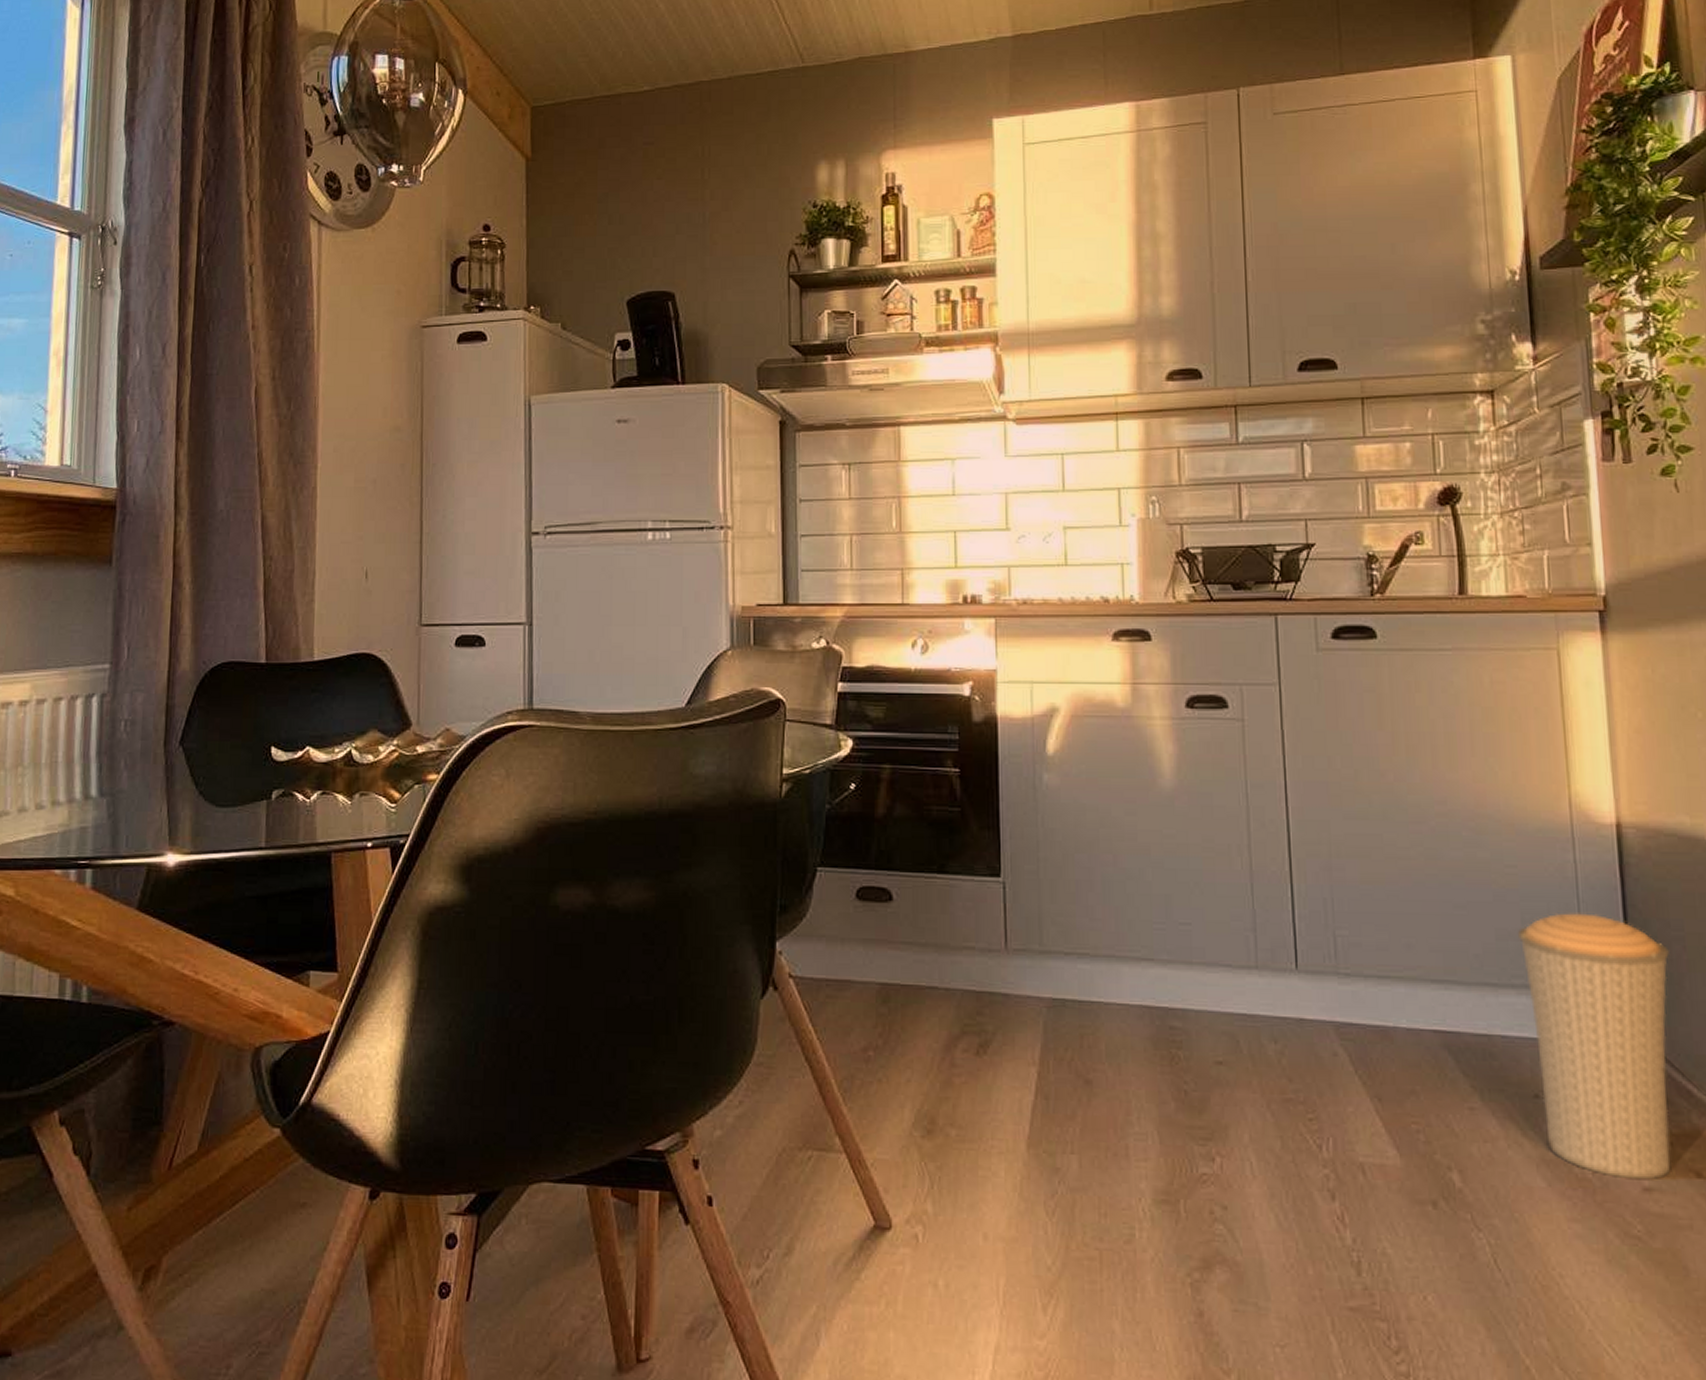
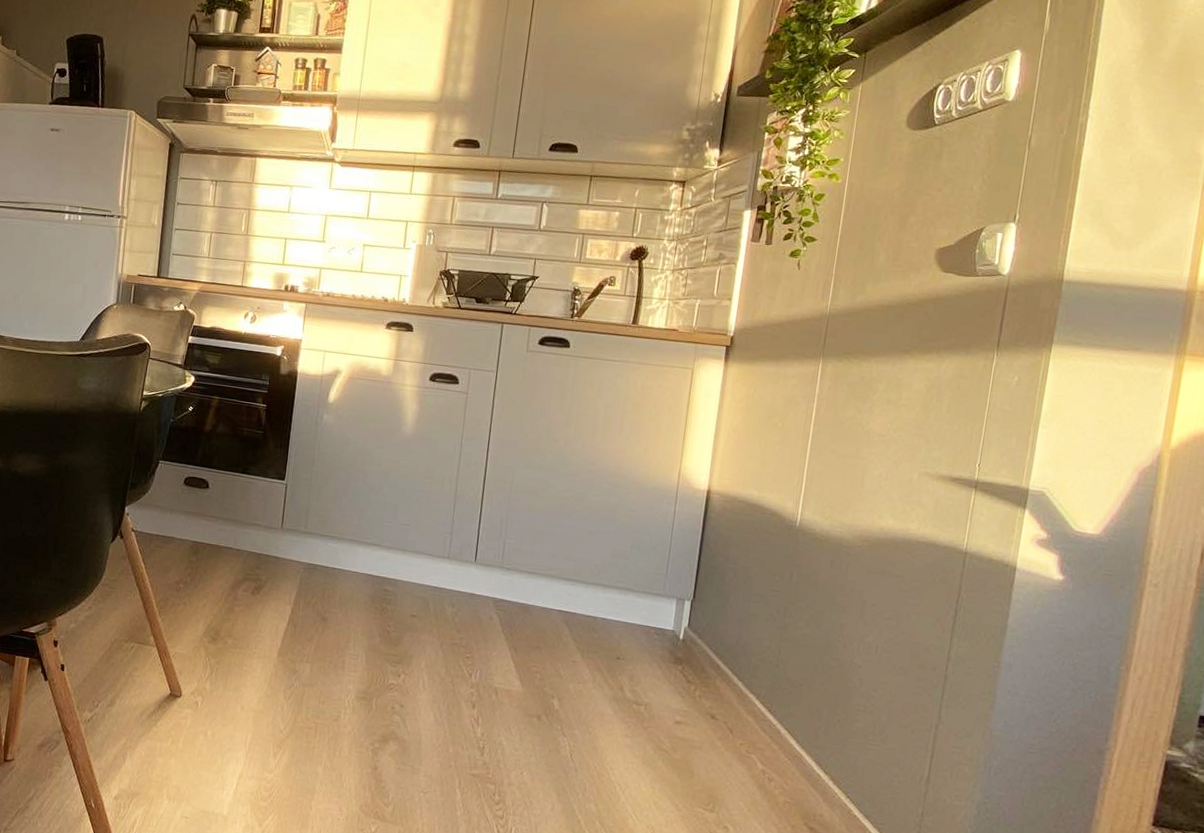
trash can: present [1517,913,1671,1180] -> none [620,544,725,717]

